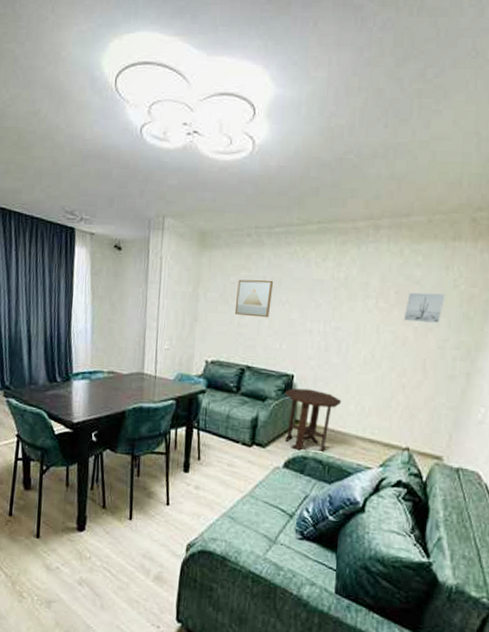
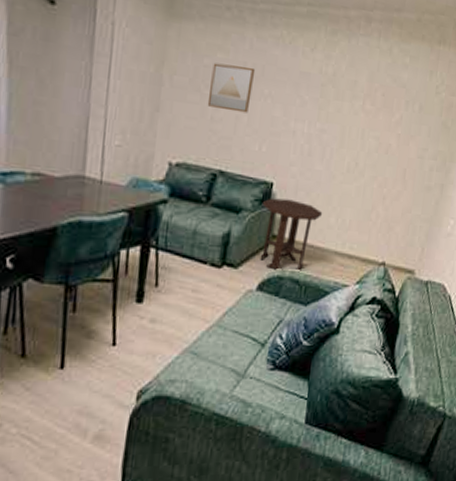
wall art: present [403,292,446,324] -> none [387,95,428,132]

